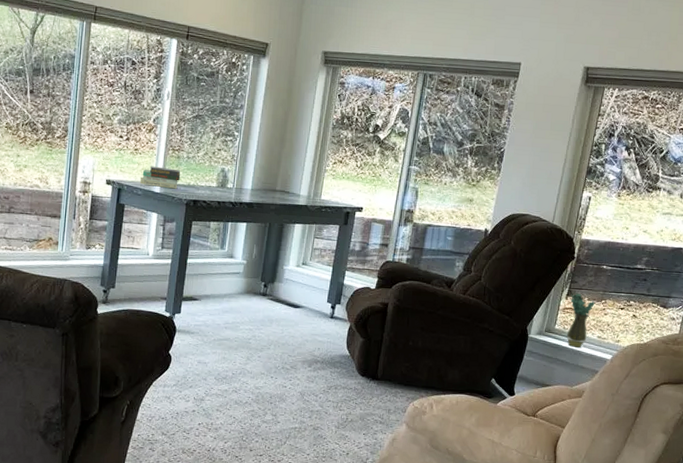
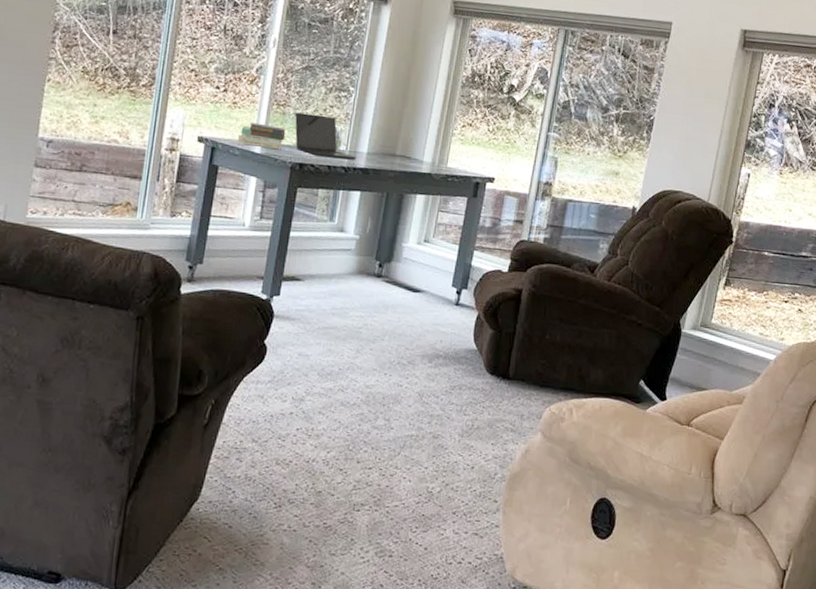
laptop: none [188,156,242,196] -> present [295,112,356,160]
vase: present [566,289,595,347] -> none [724,278,755,346]

